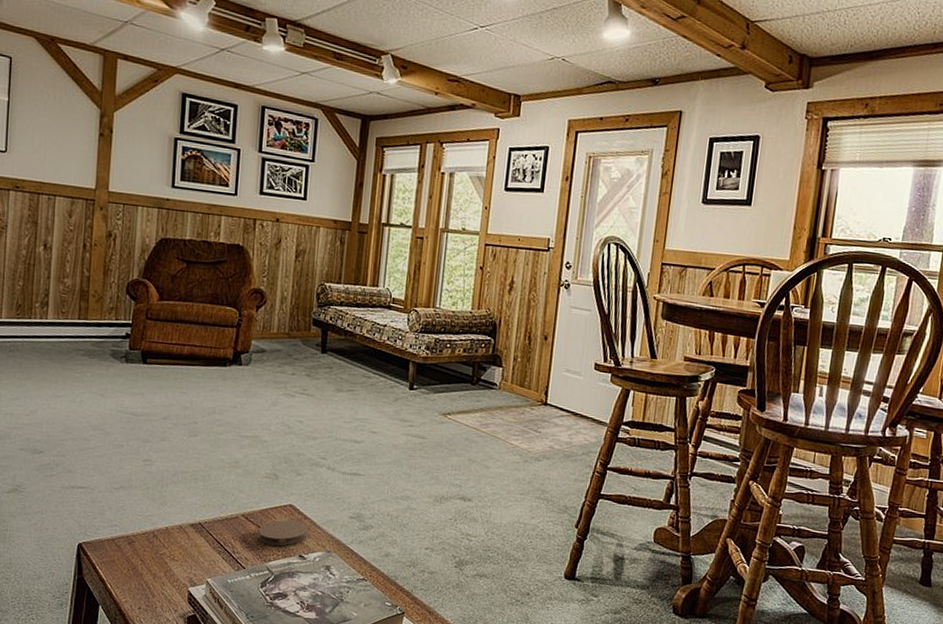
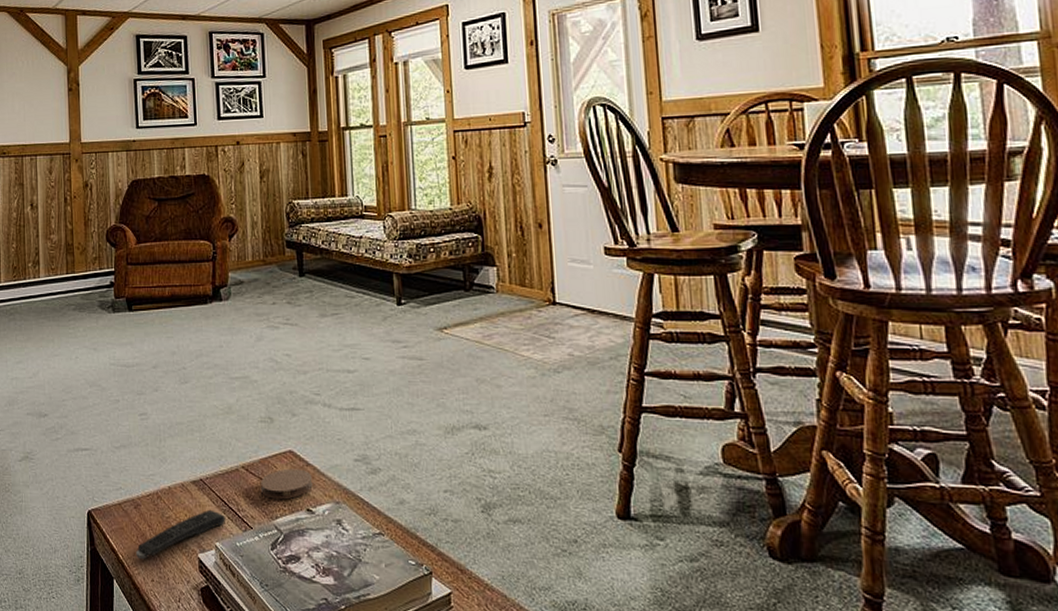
remote control: none [124,550,220,590] -> present [135,509,225,560]

